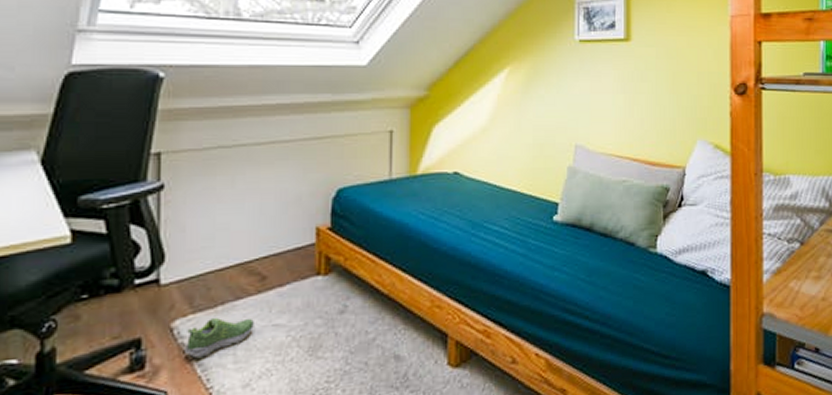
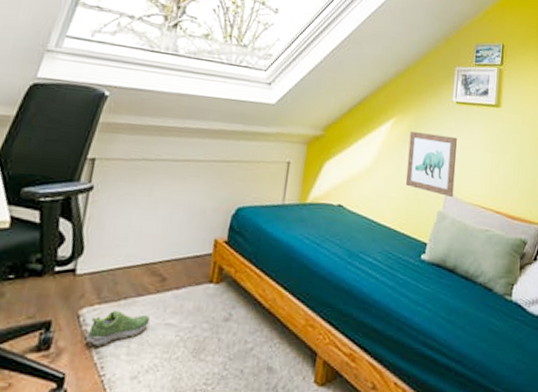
wall art: none [528,80,584,150] -> present [405,131,457,198]

